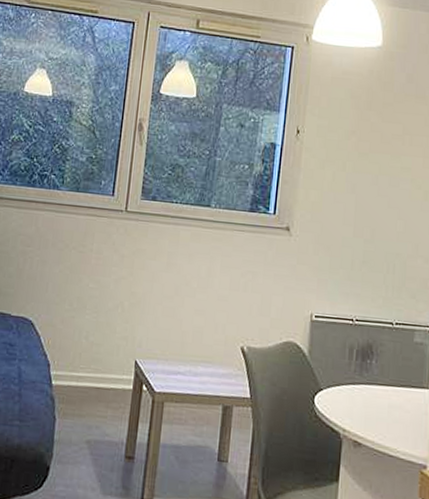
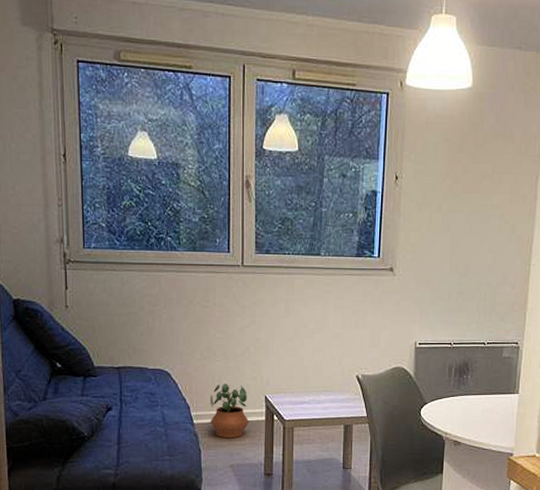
potted plant: none [70,341,116,408] -> present [210,384,249,439]

